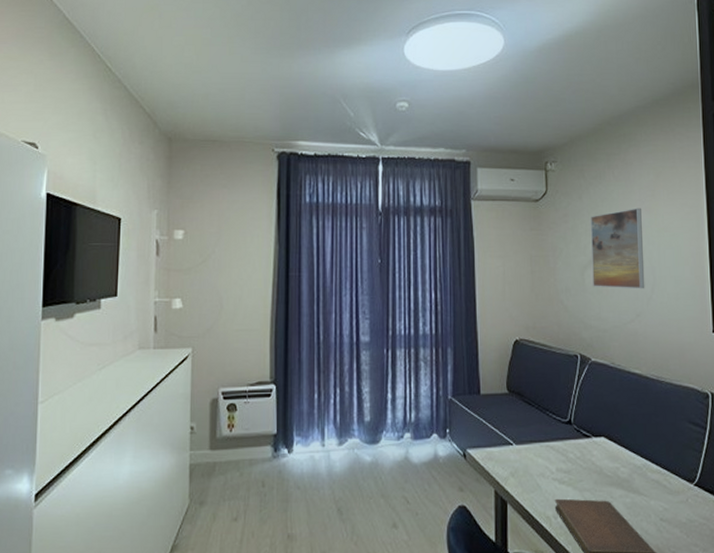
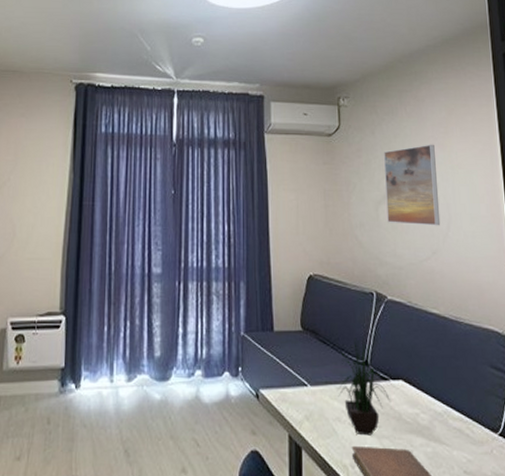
potted plant: none [542,397,592,489] -> present [338,336,390,436]

